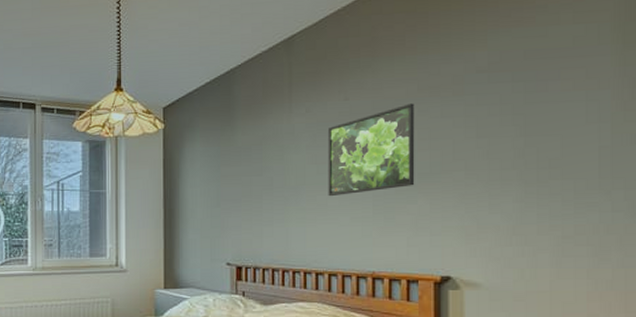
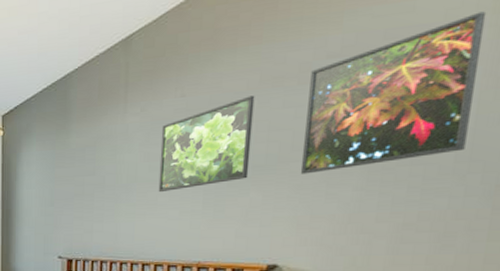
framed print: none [463,41,607,184] -> present [300,11,487,174]

